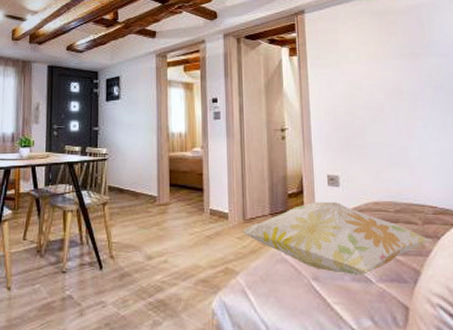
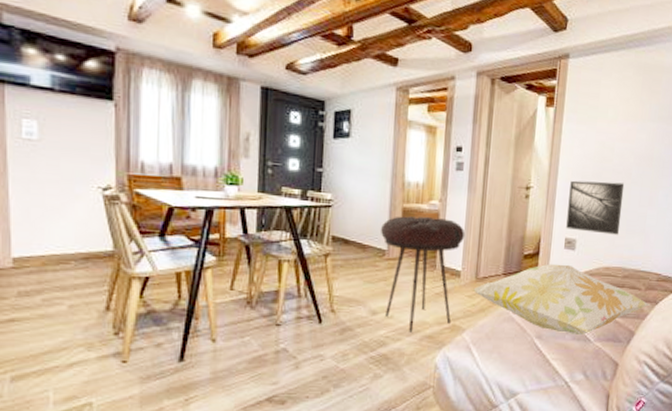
stool: none [151,163,229,277] -> present [381,216,466,333]
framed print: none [324,118,383,169] -> present [566,180,625,235]

